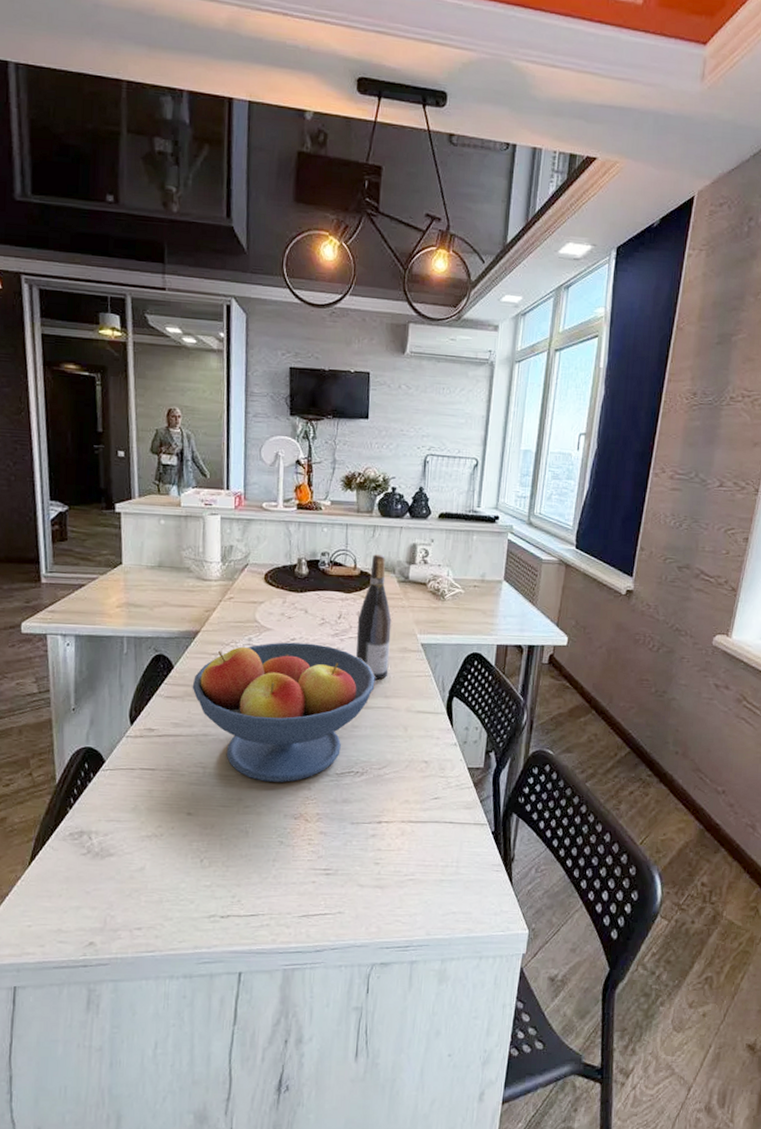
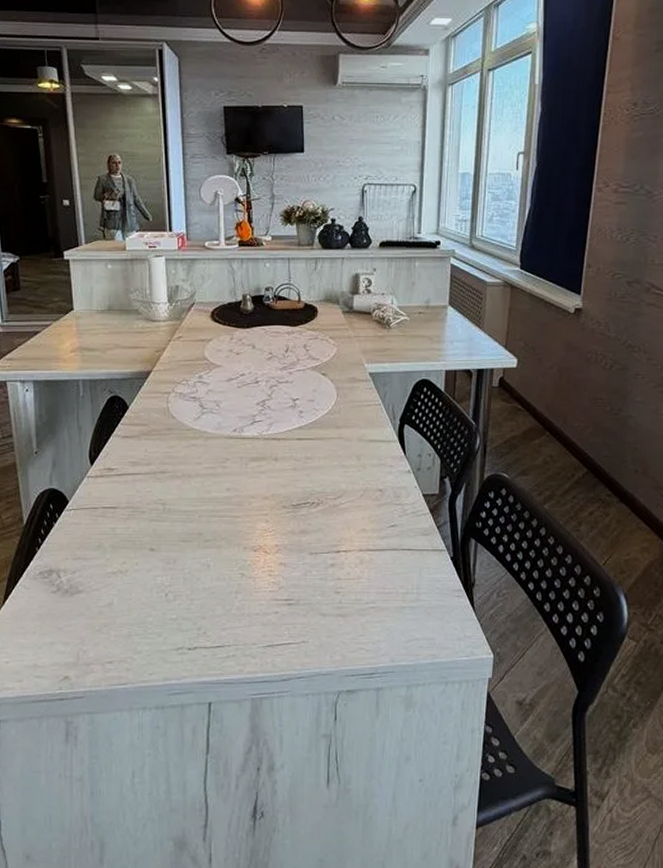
fruit bowl: present [192,642,375,782] -> none [147,378,326,516]
wine bottle: present [355,554,392,680] -> none [304,286,338,411]

